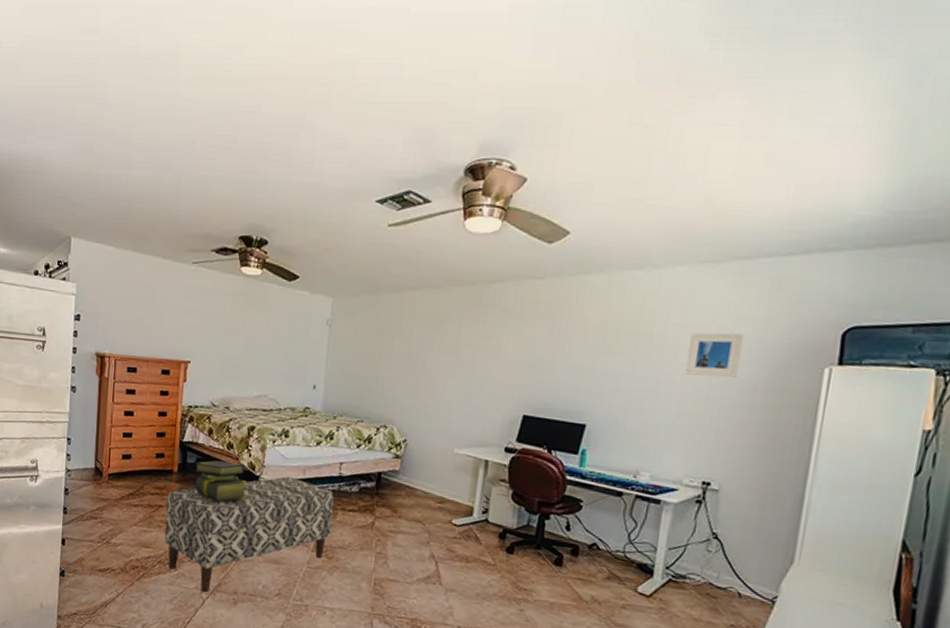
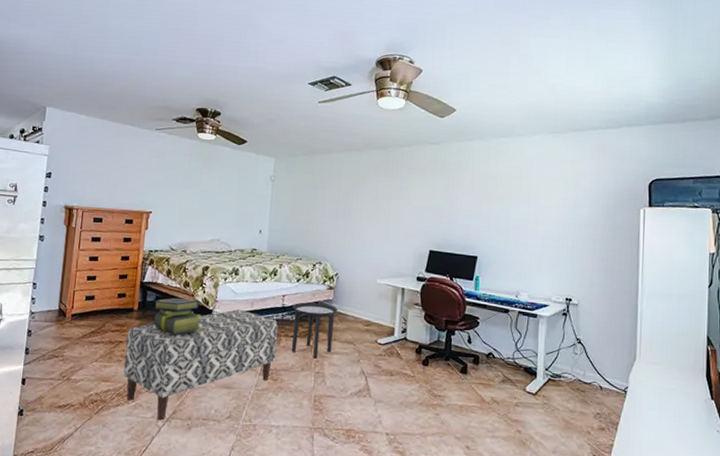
side table: none [350,472,406,538] -> present [292,302,338,359]
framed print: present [684,332,745,378] -> none [545,184,584,218]

